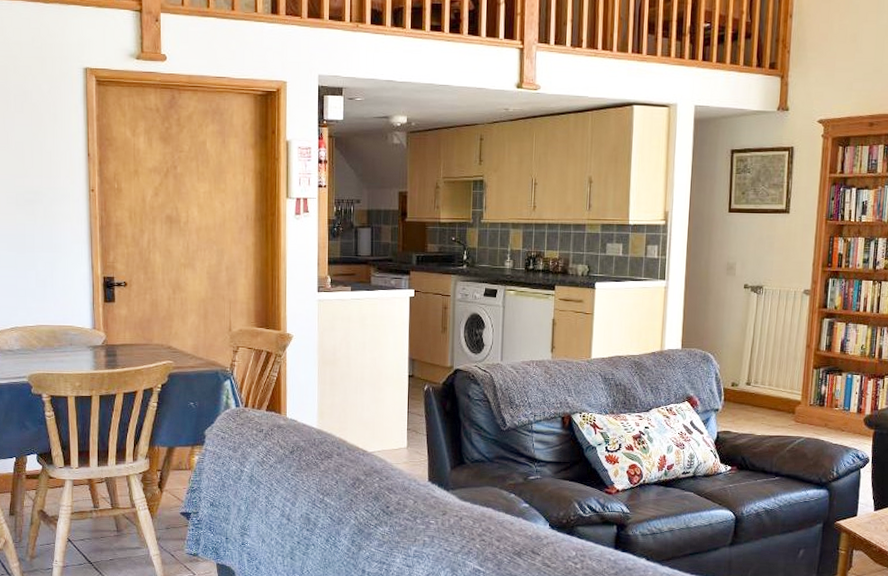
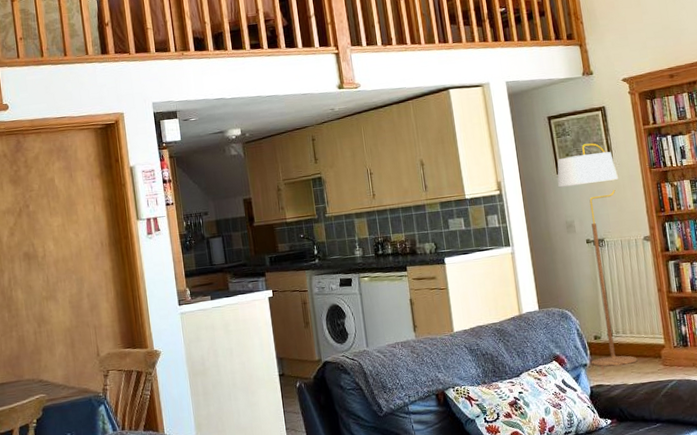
floor lamp: none [723,184,792,415] -> present [557,143,638,367]

